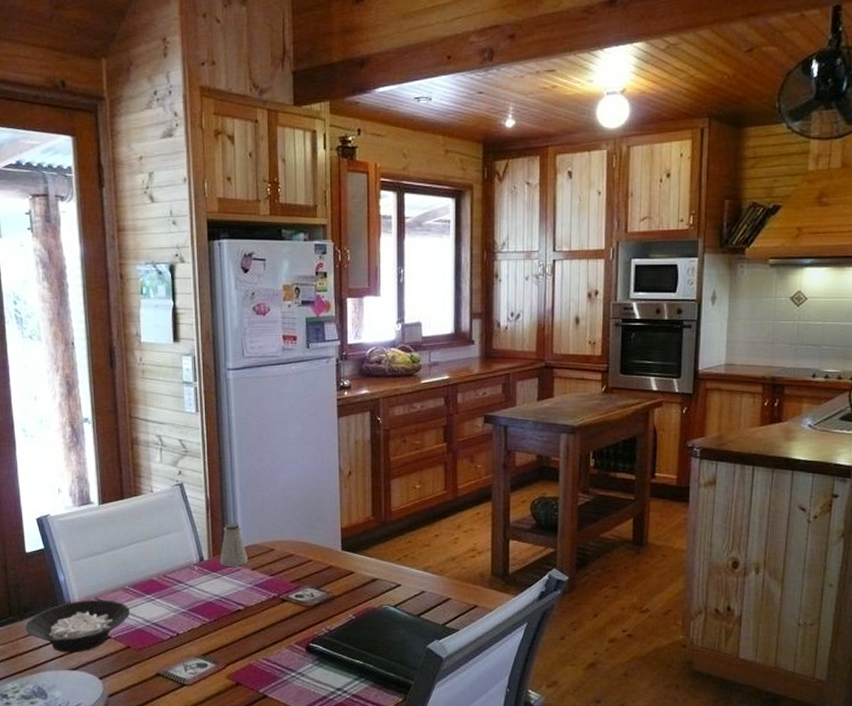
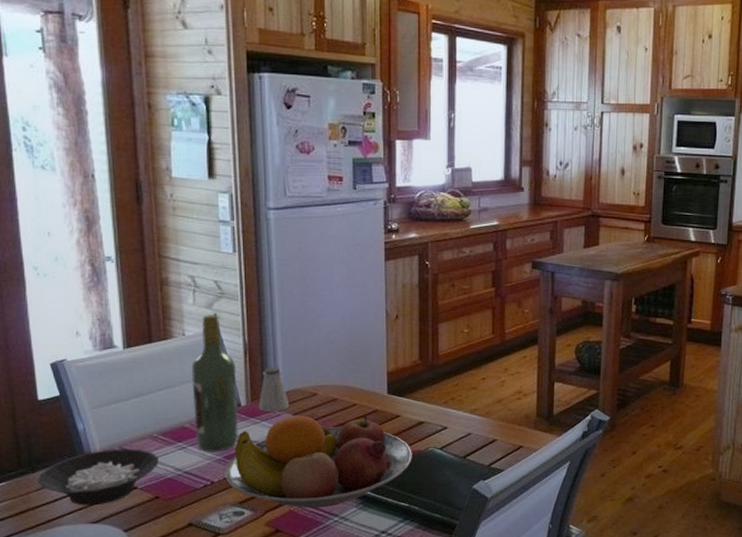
wine bottle: none [159,471,201,605] -> present [191,313,238,452]
fruit bowl: none [189,570,366,663] -> present [225,415,412,508]

